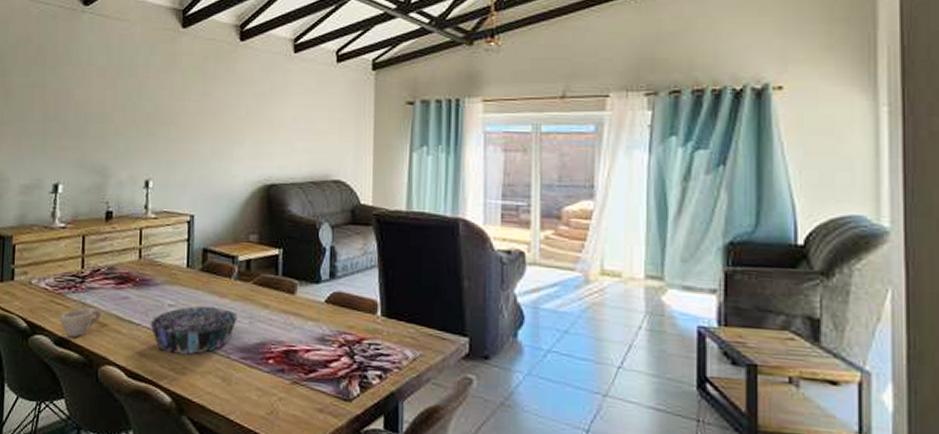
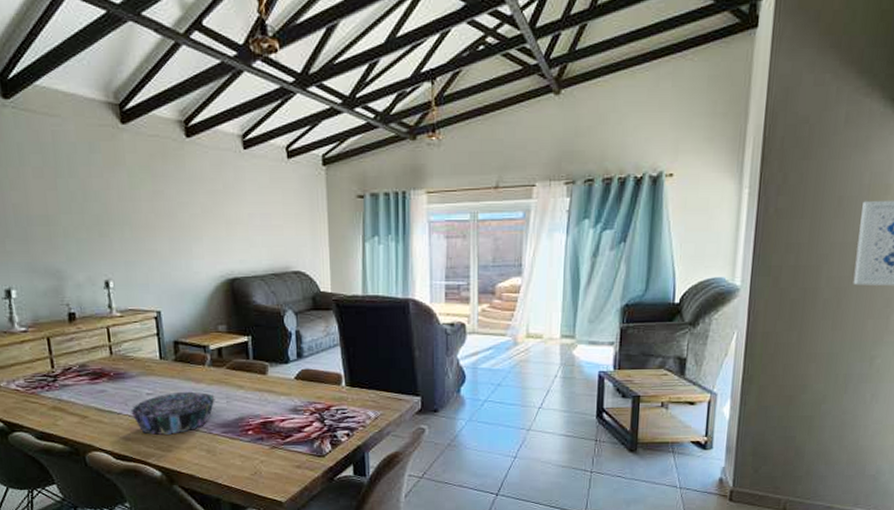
cup: present [60,307,102,338] -> none [37,403,81,431]

